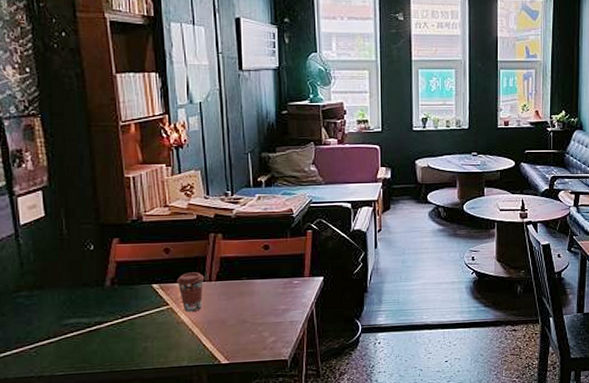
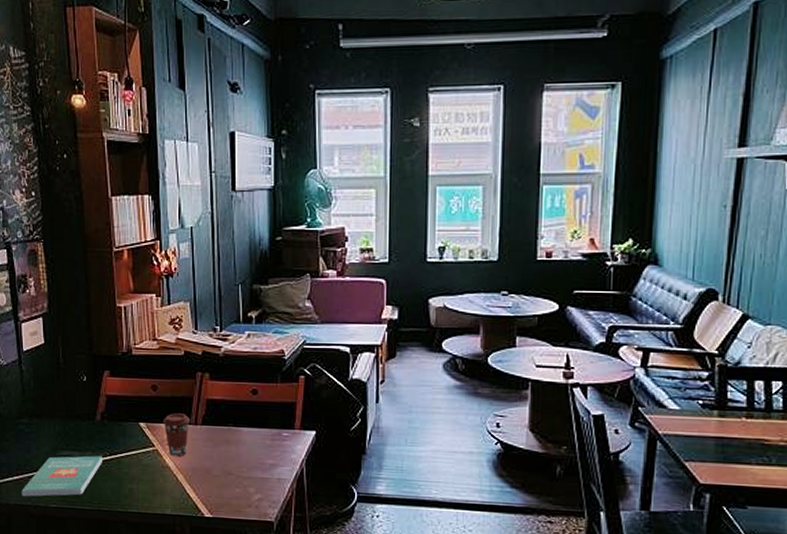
book: none [22,320,113,369] -> present [21,455,102,497]

